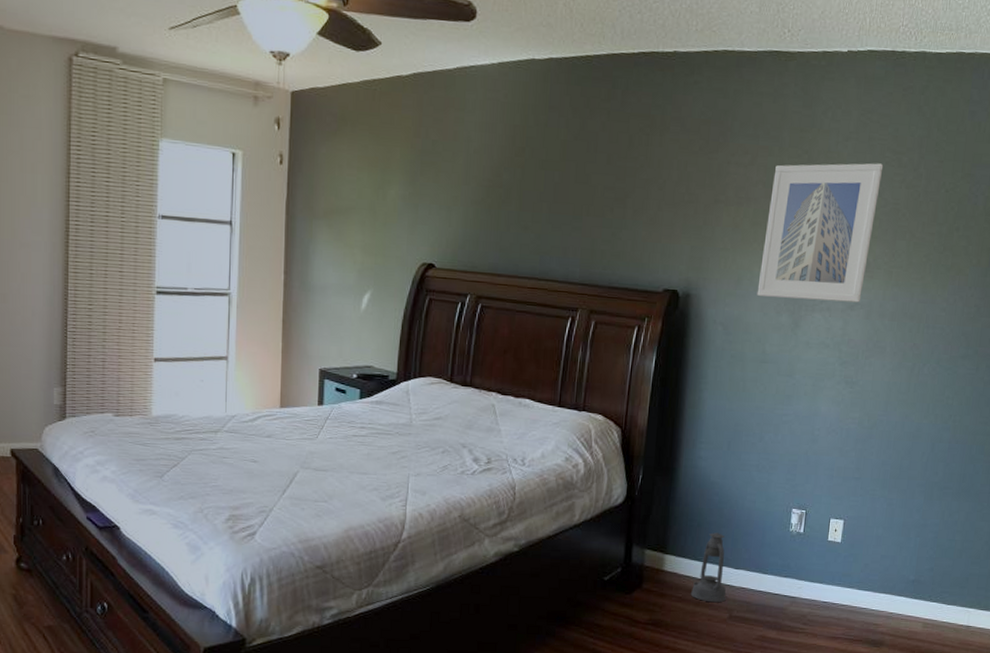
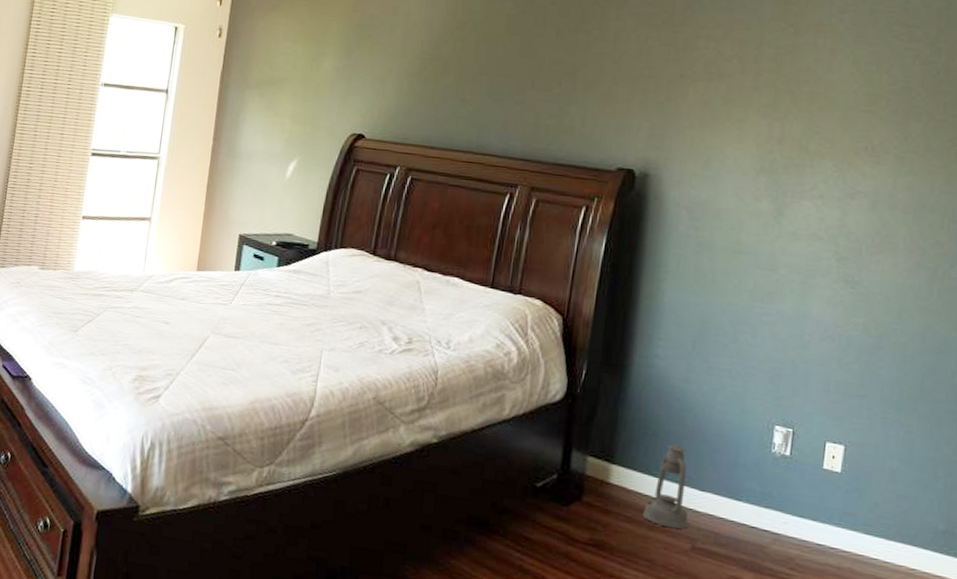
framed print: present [757,163,884,303] -> none [730,37,891,191]

